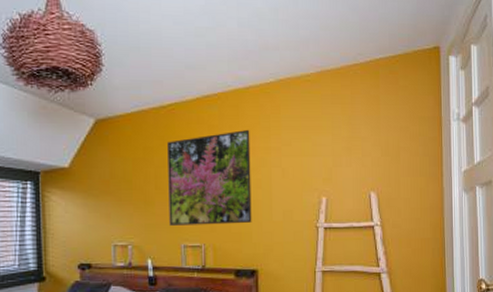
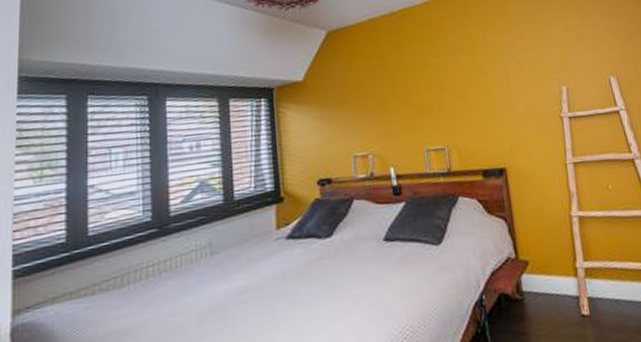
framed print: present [167,129,252,226] -> none [400,27,494,130]

